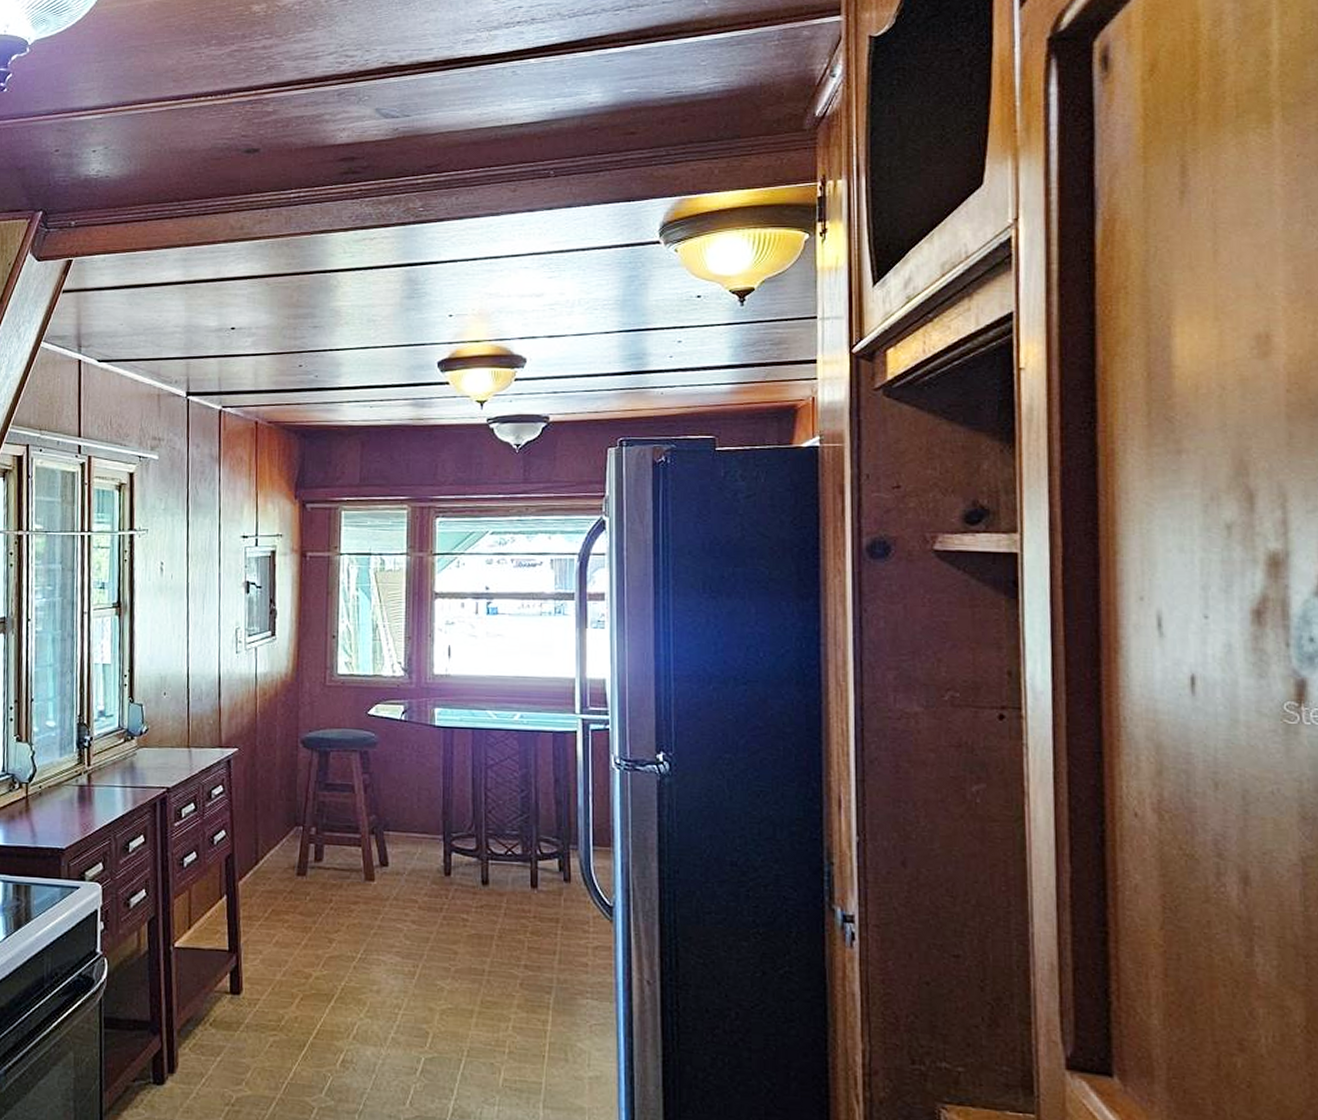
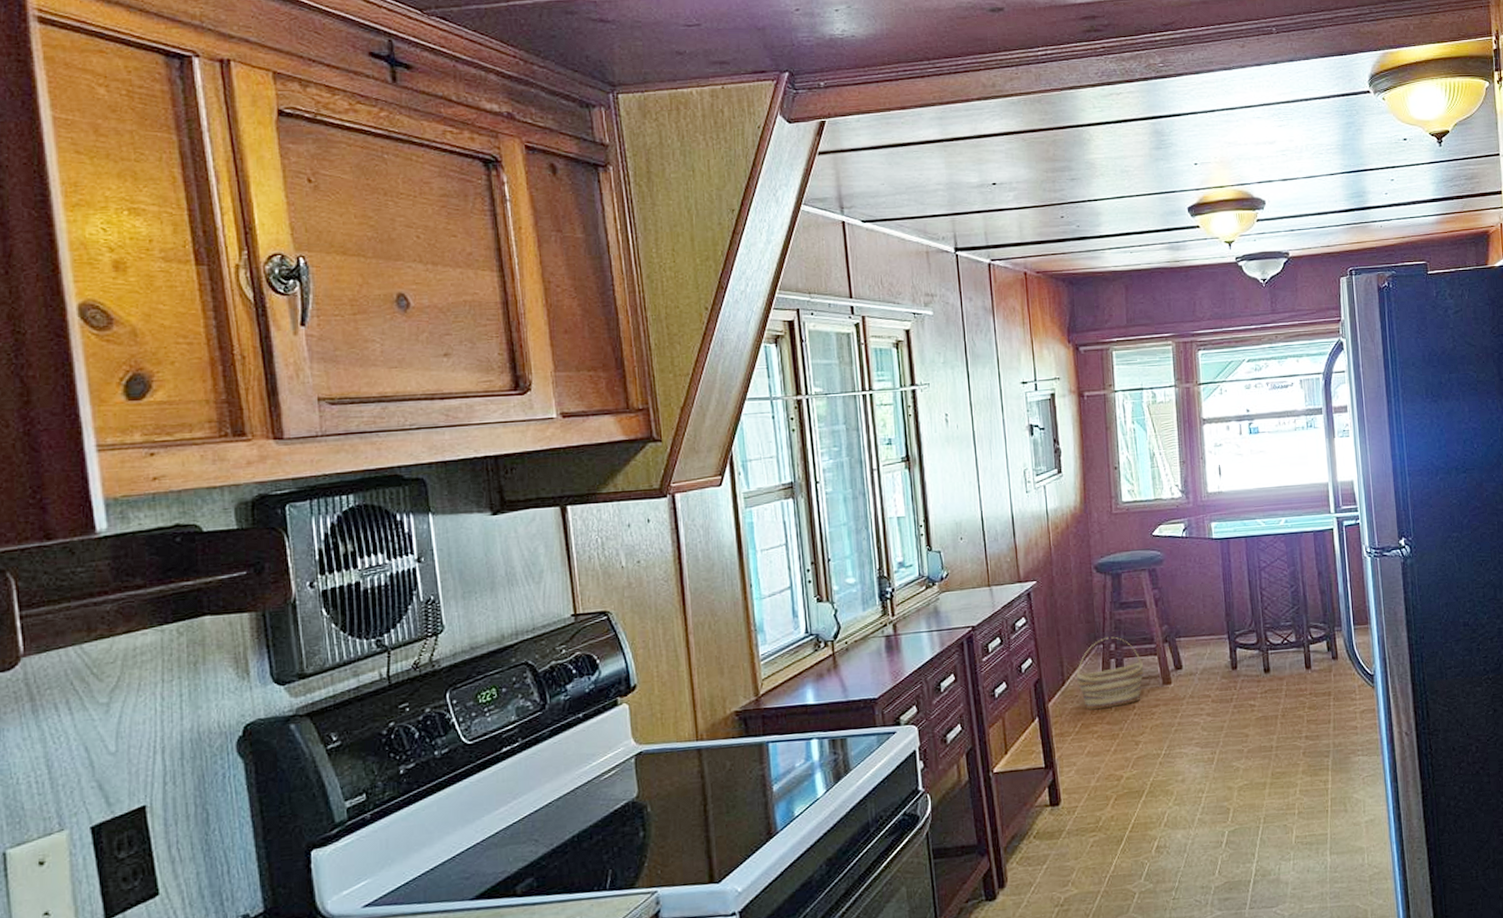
basket: none [272,819,345,898] -> present [1076,636,1144,711]

